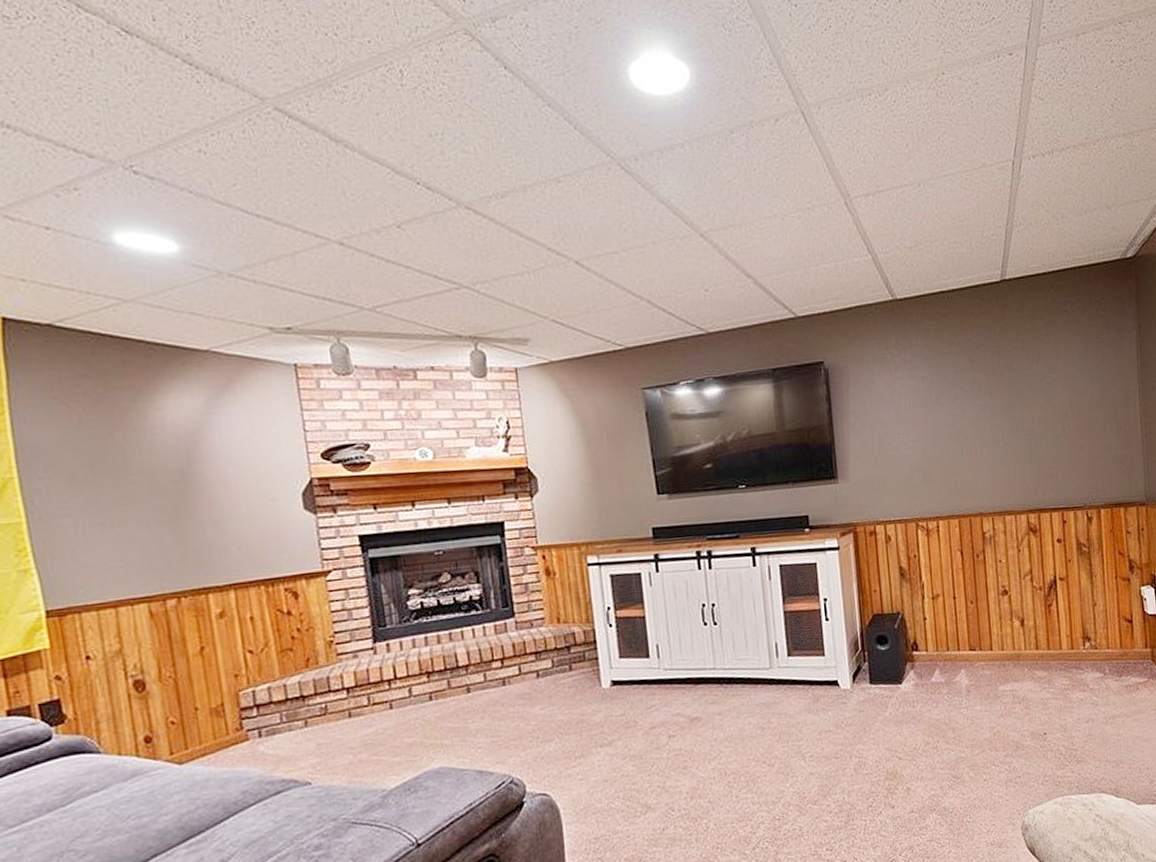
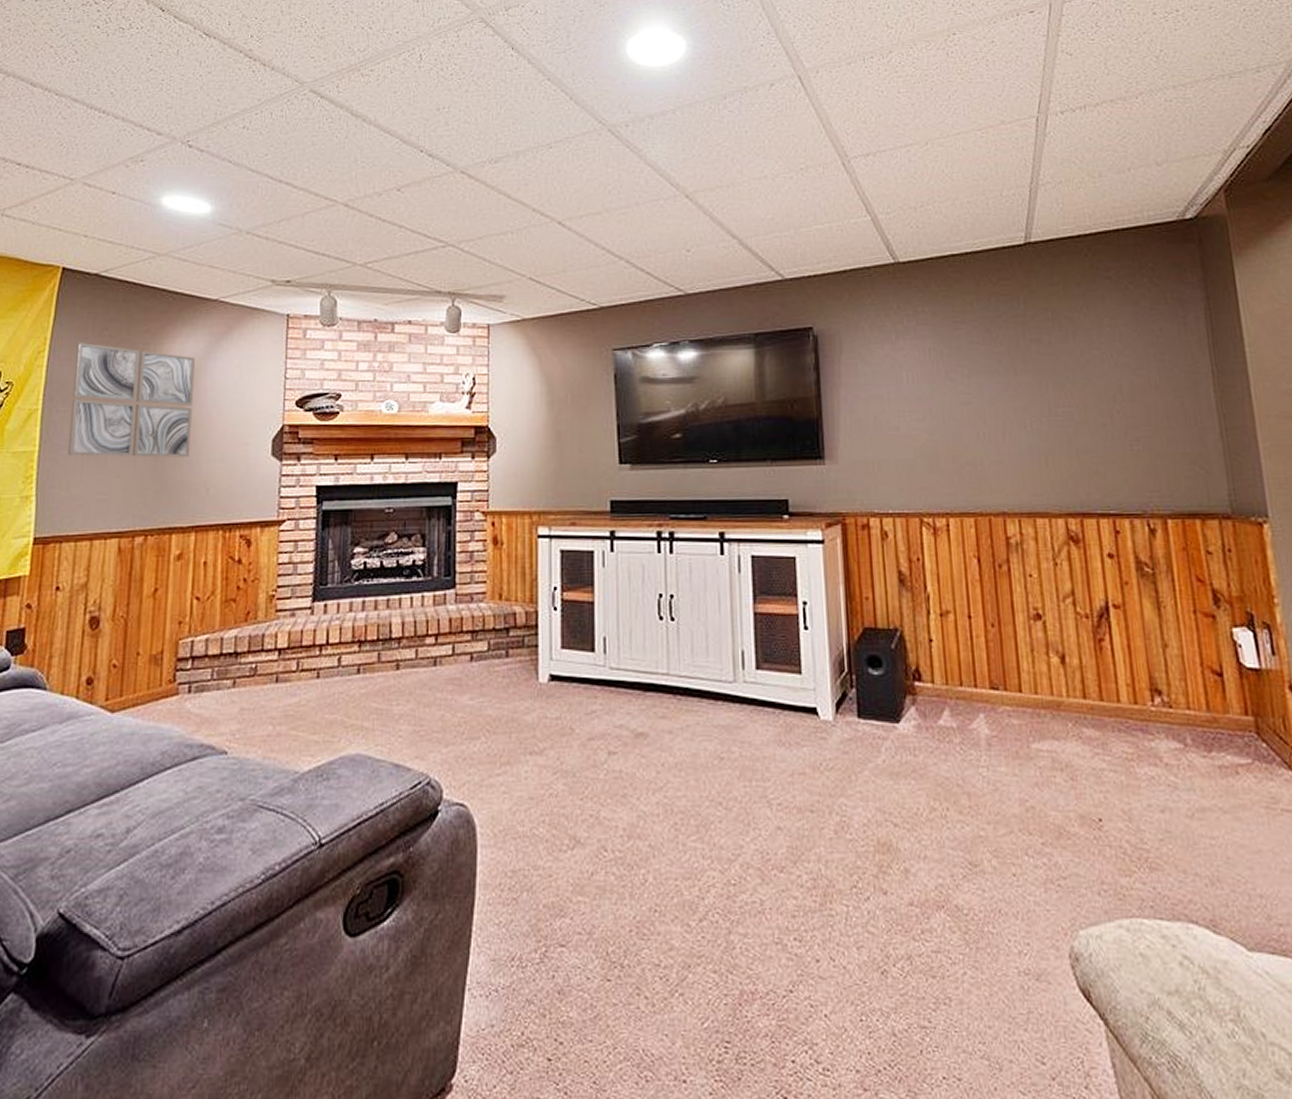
wall art: none [43,403,210,525] -> present [67,343,195,458]

